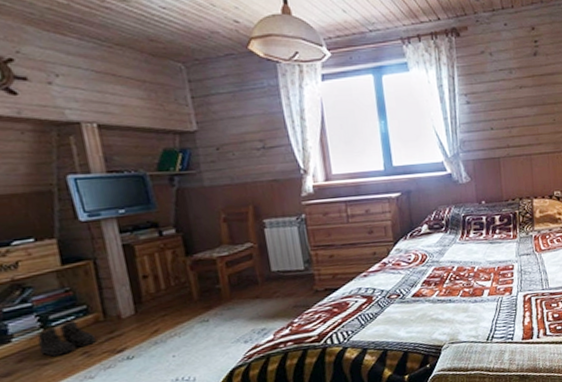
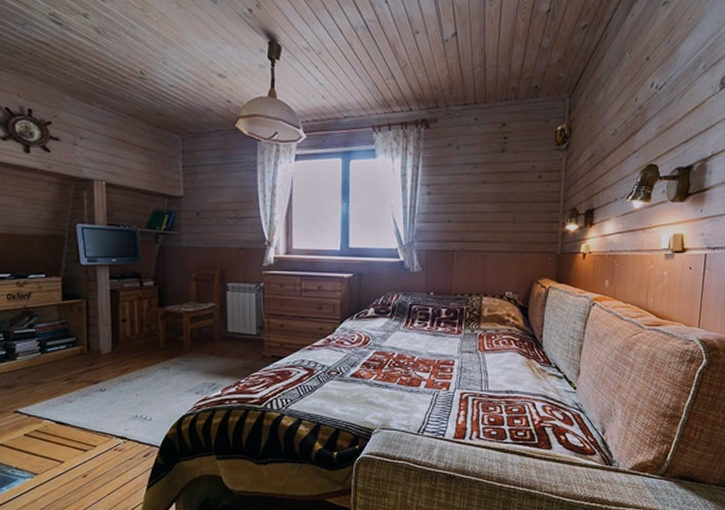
boots: present [37,320,97,357] -> none [36,349,80,379]

